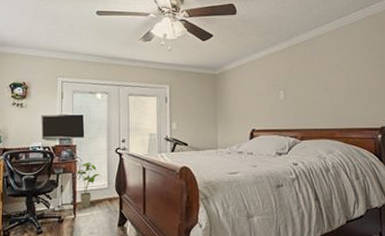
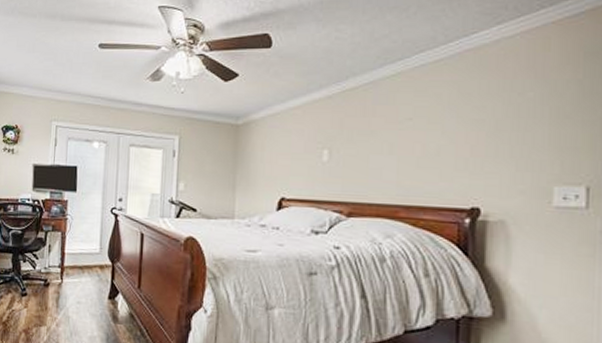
house plant: present [76,163,101,209] -> none [66,221,93,274]

